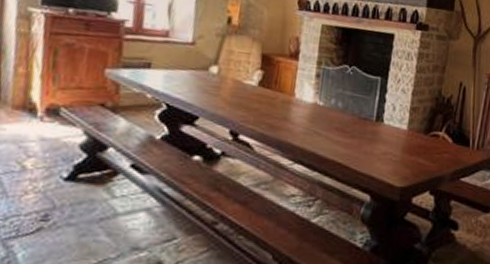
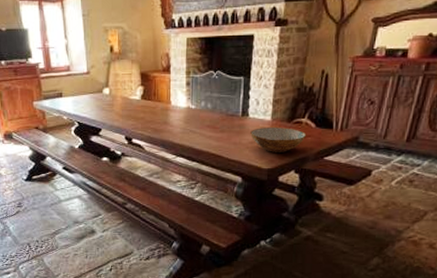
bowl: none [384,137,444,169] -> present [250,128,307,152]

